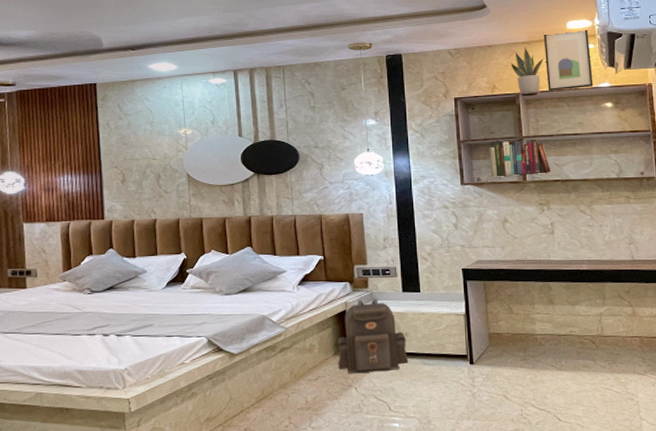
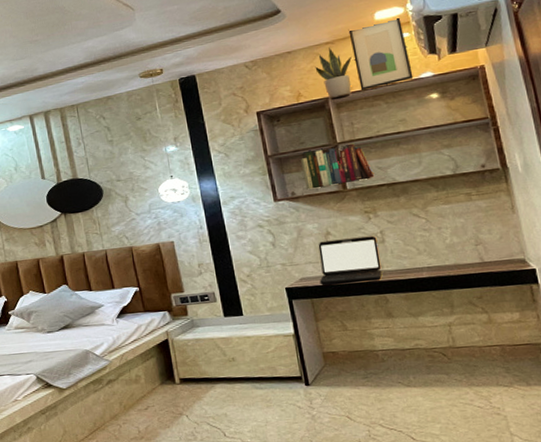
backpack: present [338,298,409,374] -> none [163,325,239,402]
laptop: none [493,226,549,270] -> present [318,235,383,285]

